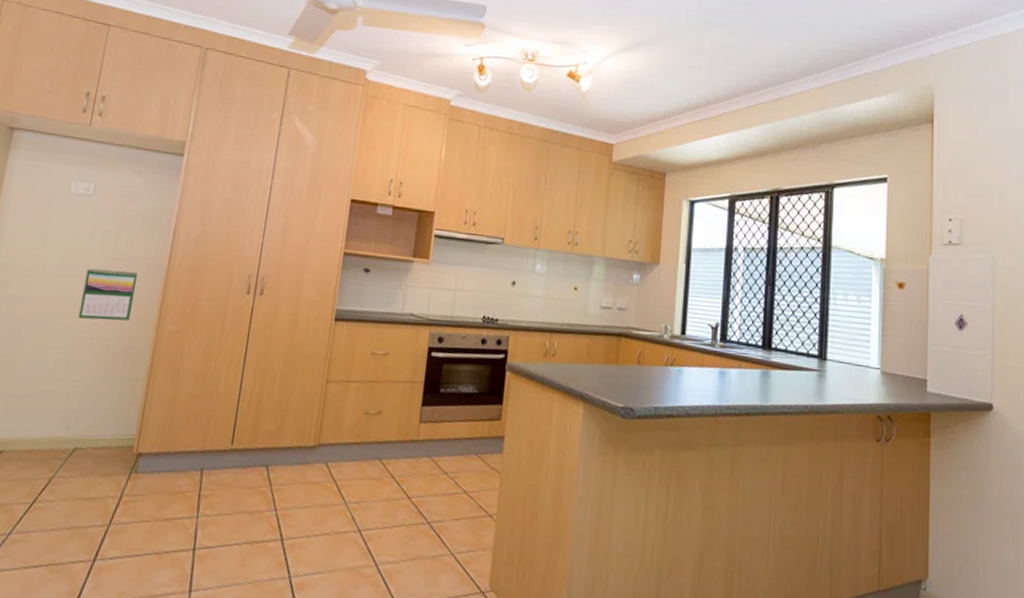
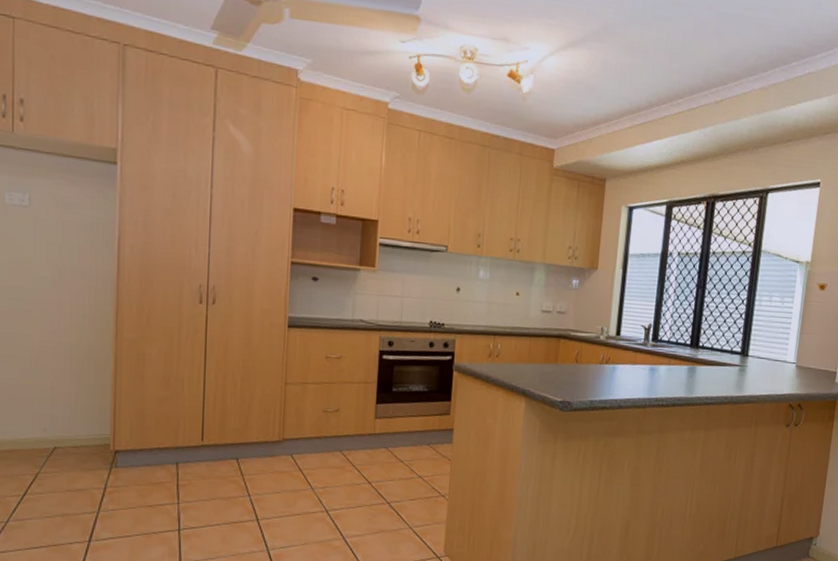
calendar: present [78,267,138,321] -> none [36,279,89,331]

